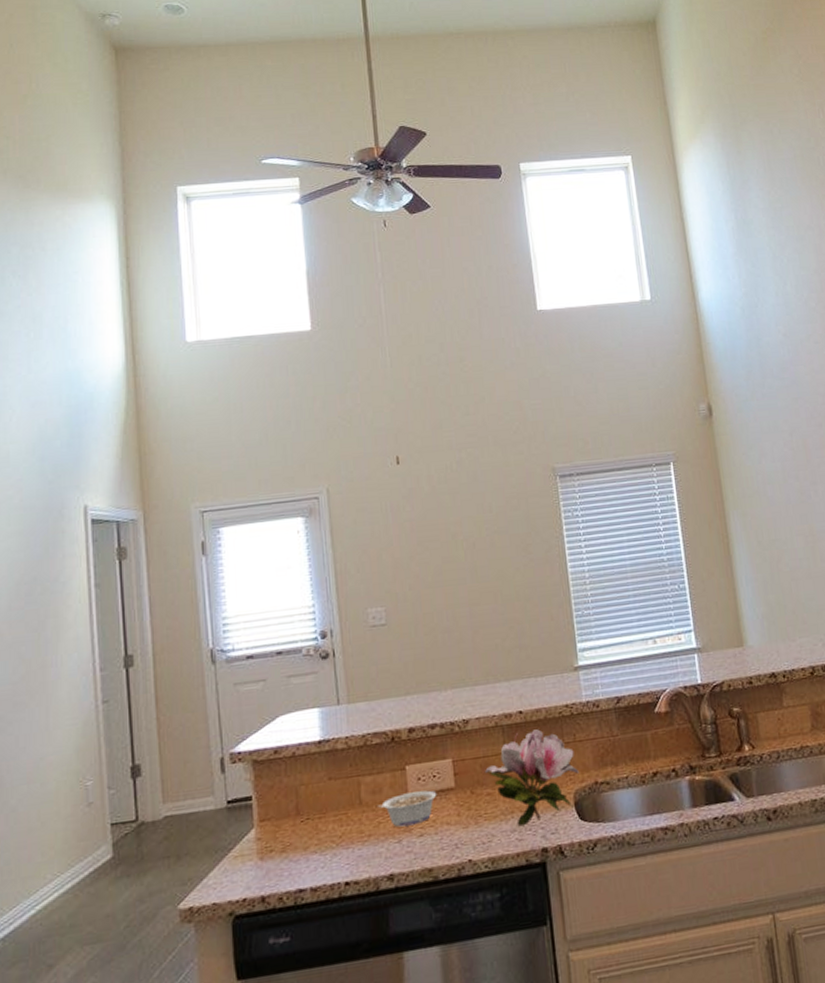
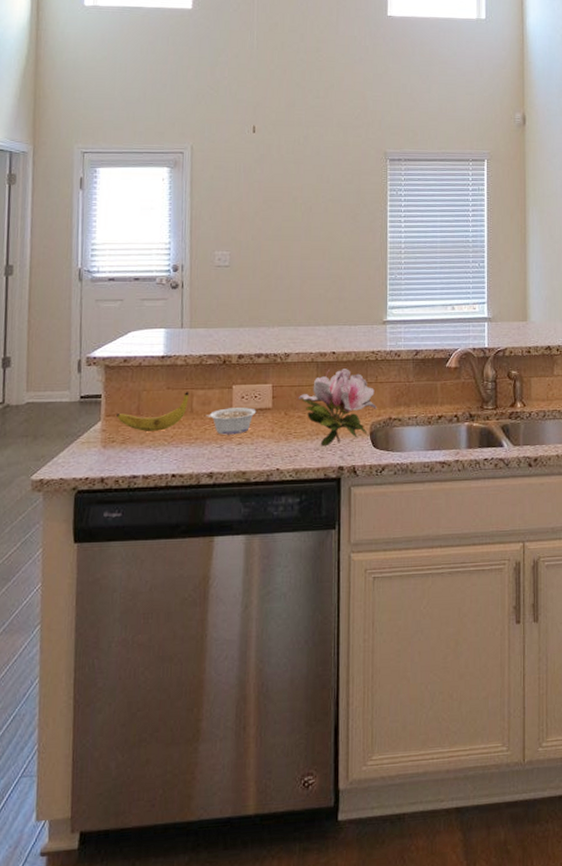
banana: none [272,780,356,835] -> present [117,392,189,431]

